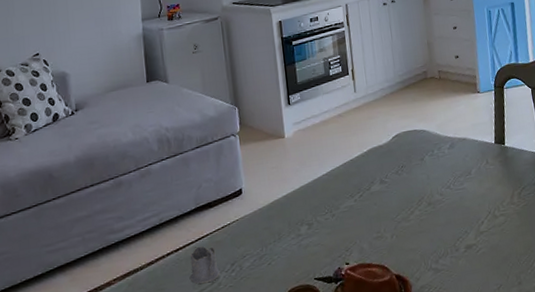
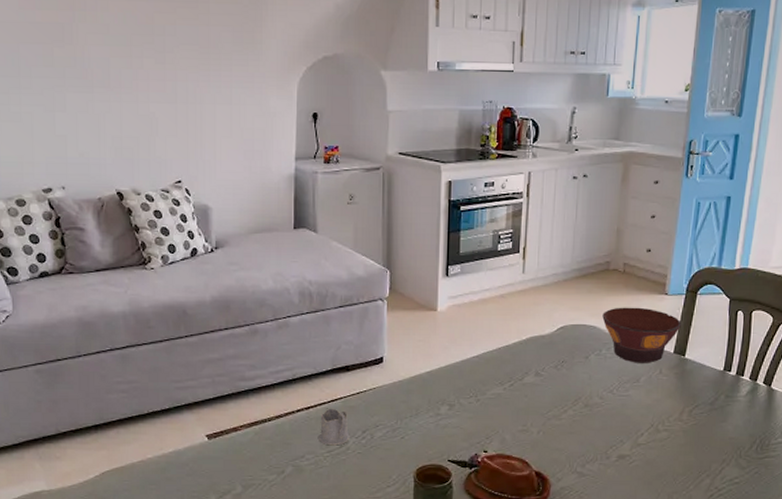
bowl: none [428,107,496,158] -> present [602,307,681,363]

